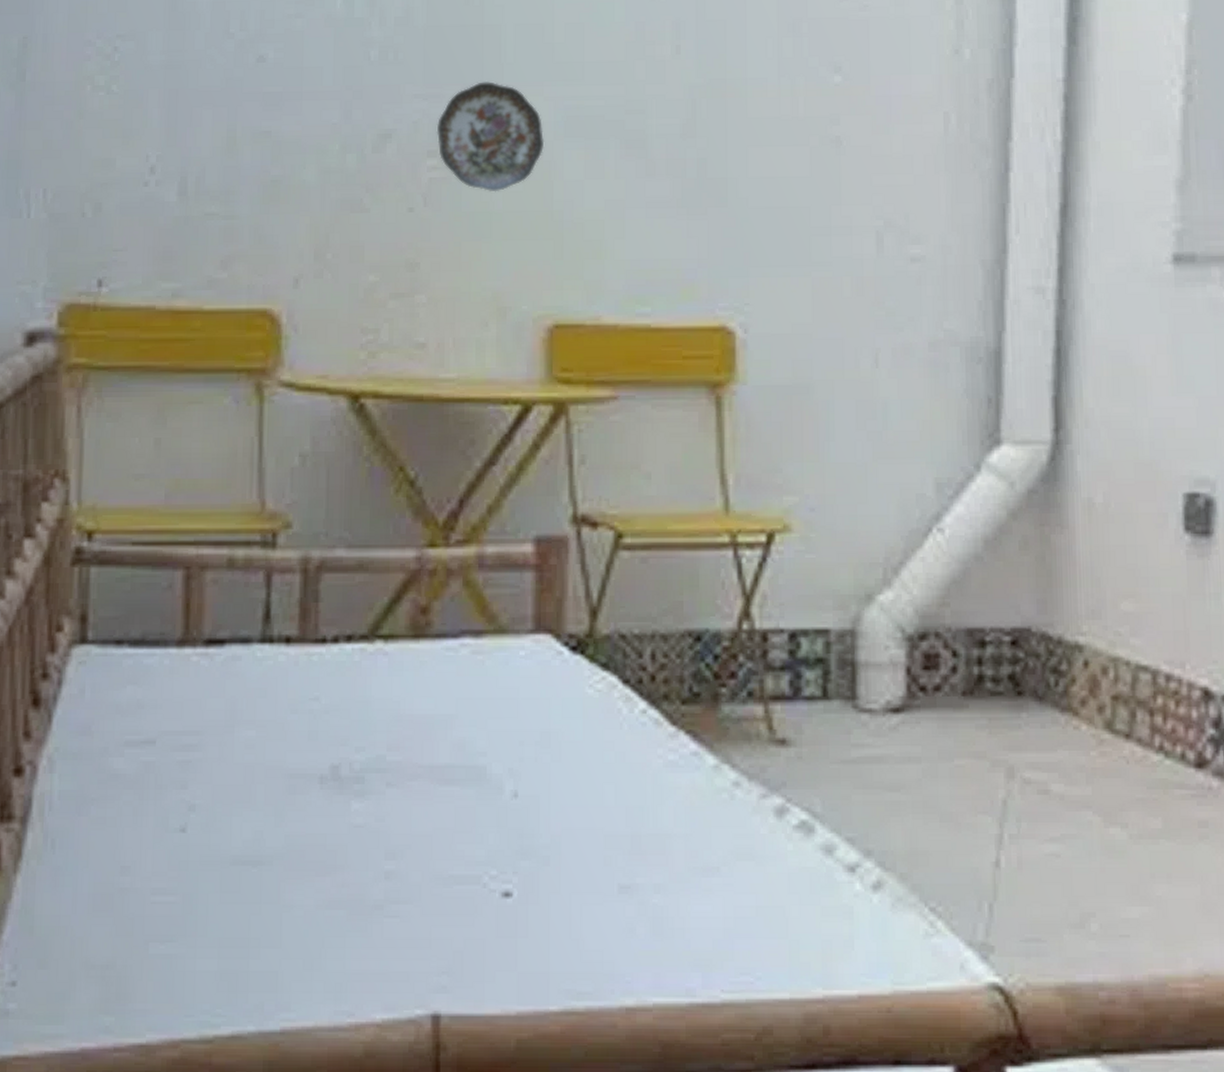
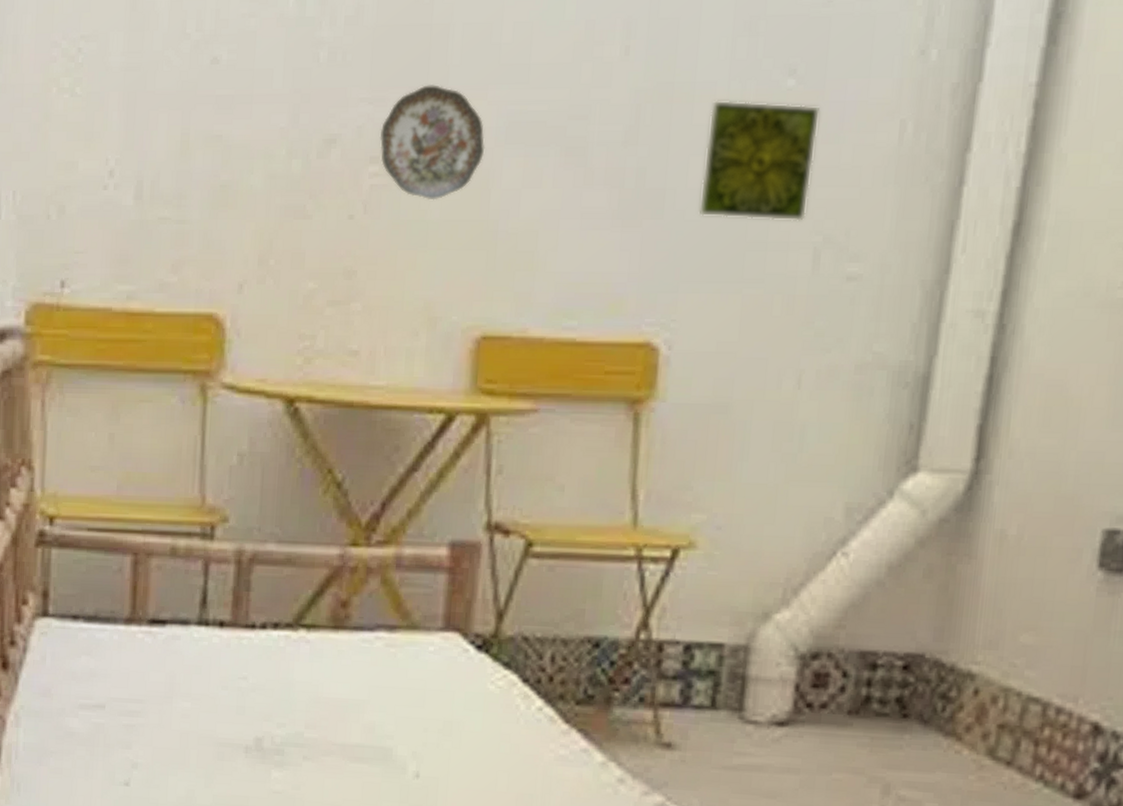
decorative tile: none [761,95,869,207] -> present [698,100,821,221]

